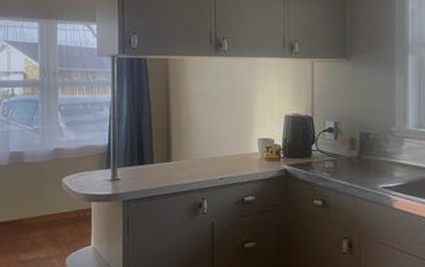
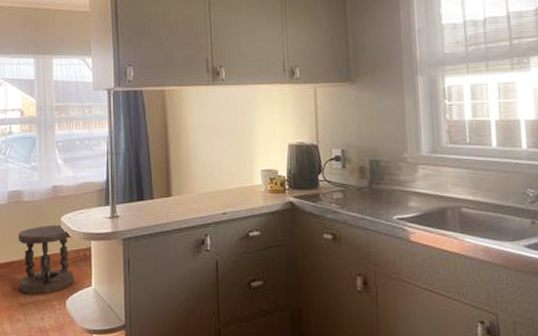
stool: none [19,185,74,252] -> present [18,224,73,294]

